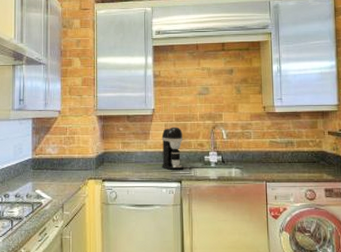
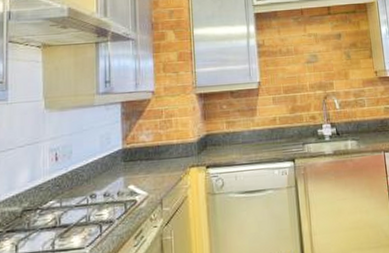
coffee maker: present [161,127,184,171] -> none [270,99,297,149]

